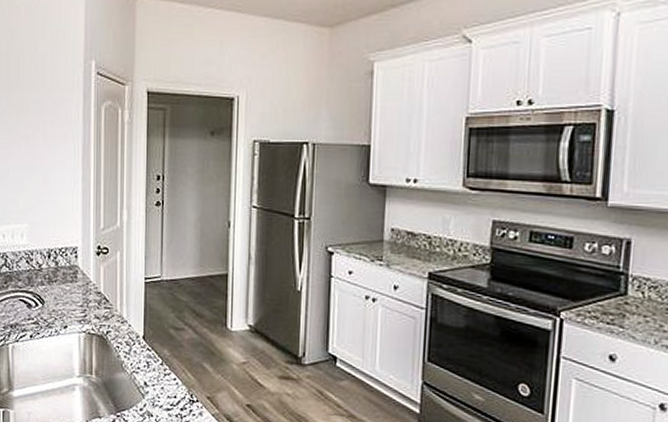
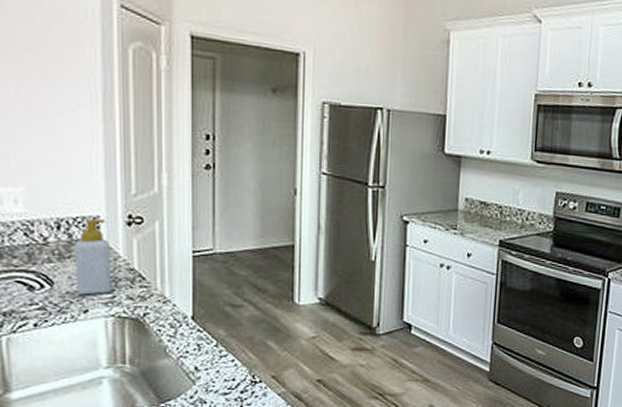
soap bottle: none [60,249,85,314] -> present [75,219,112,295]

